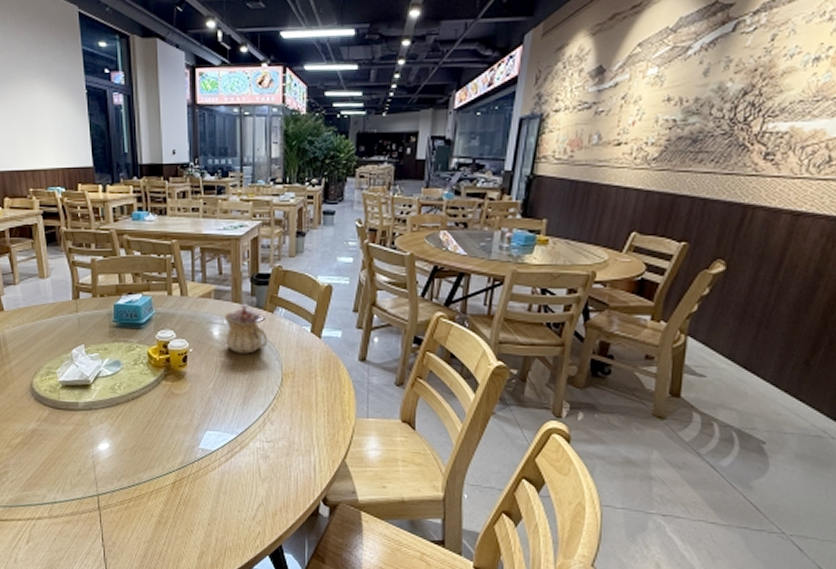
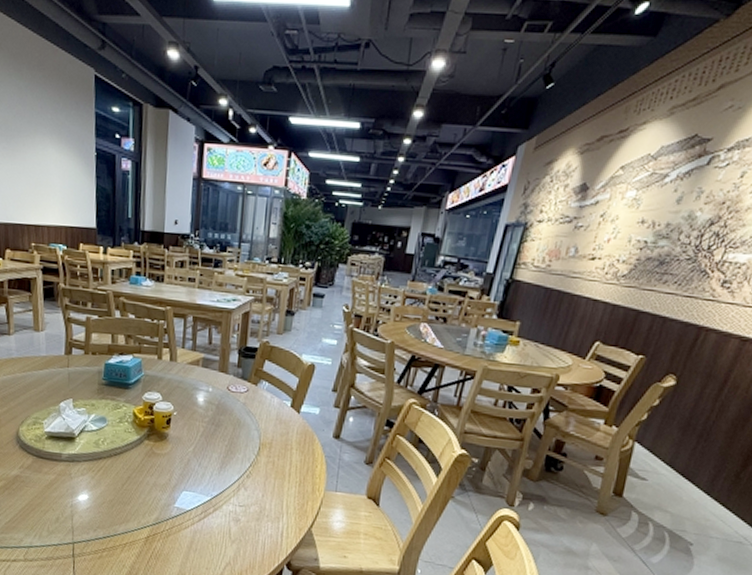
teapot: present [224,303,268,354] -> none [208,373,250,422]

